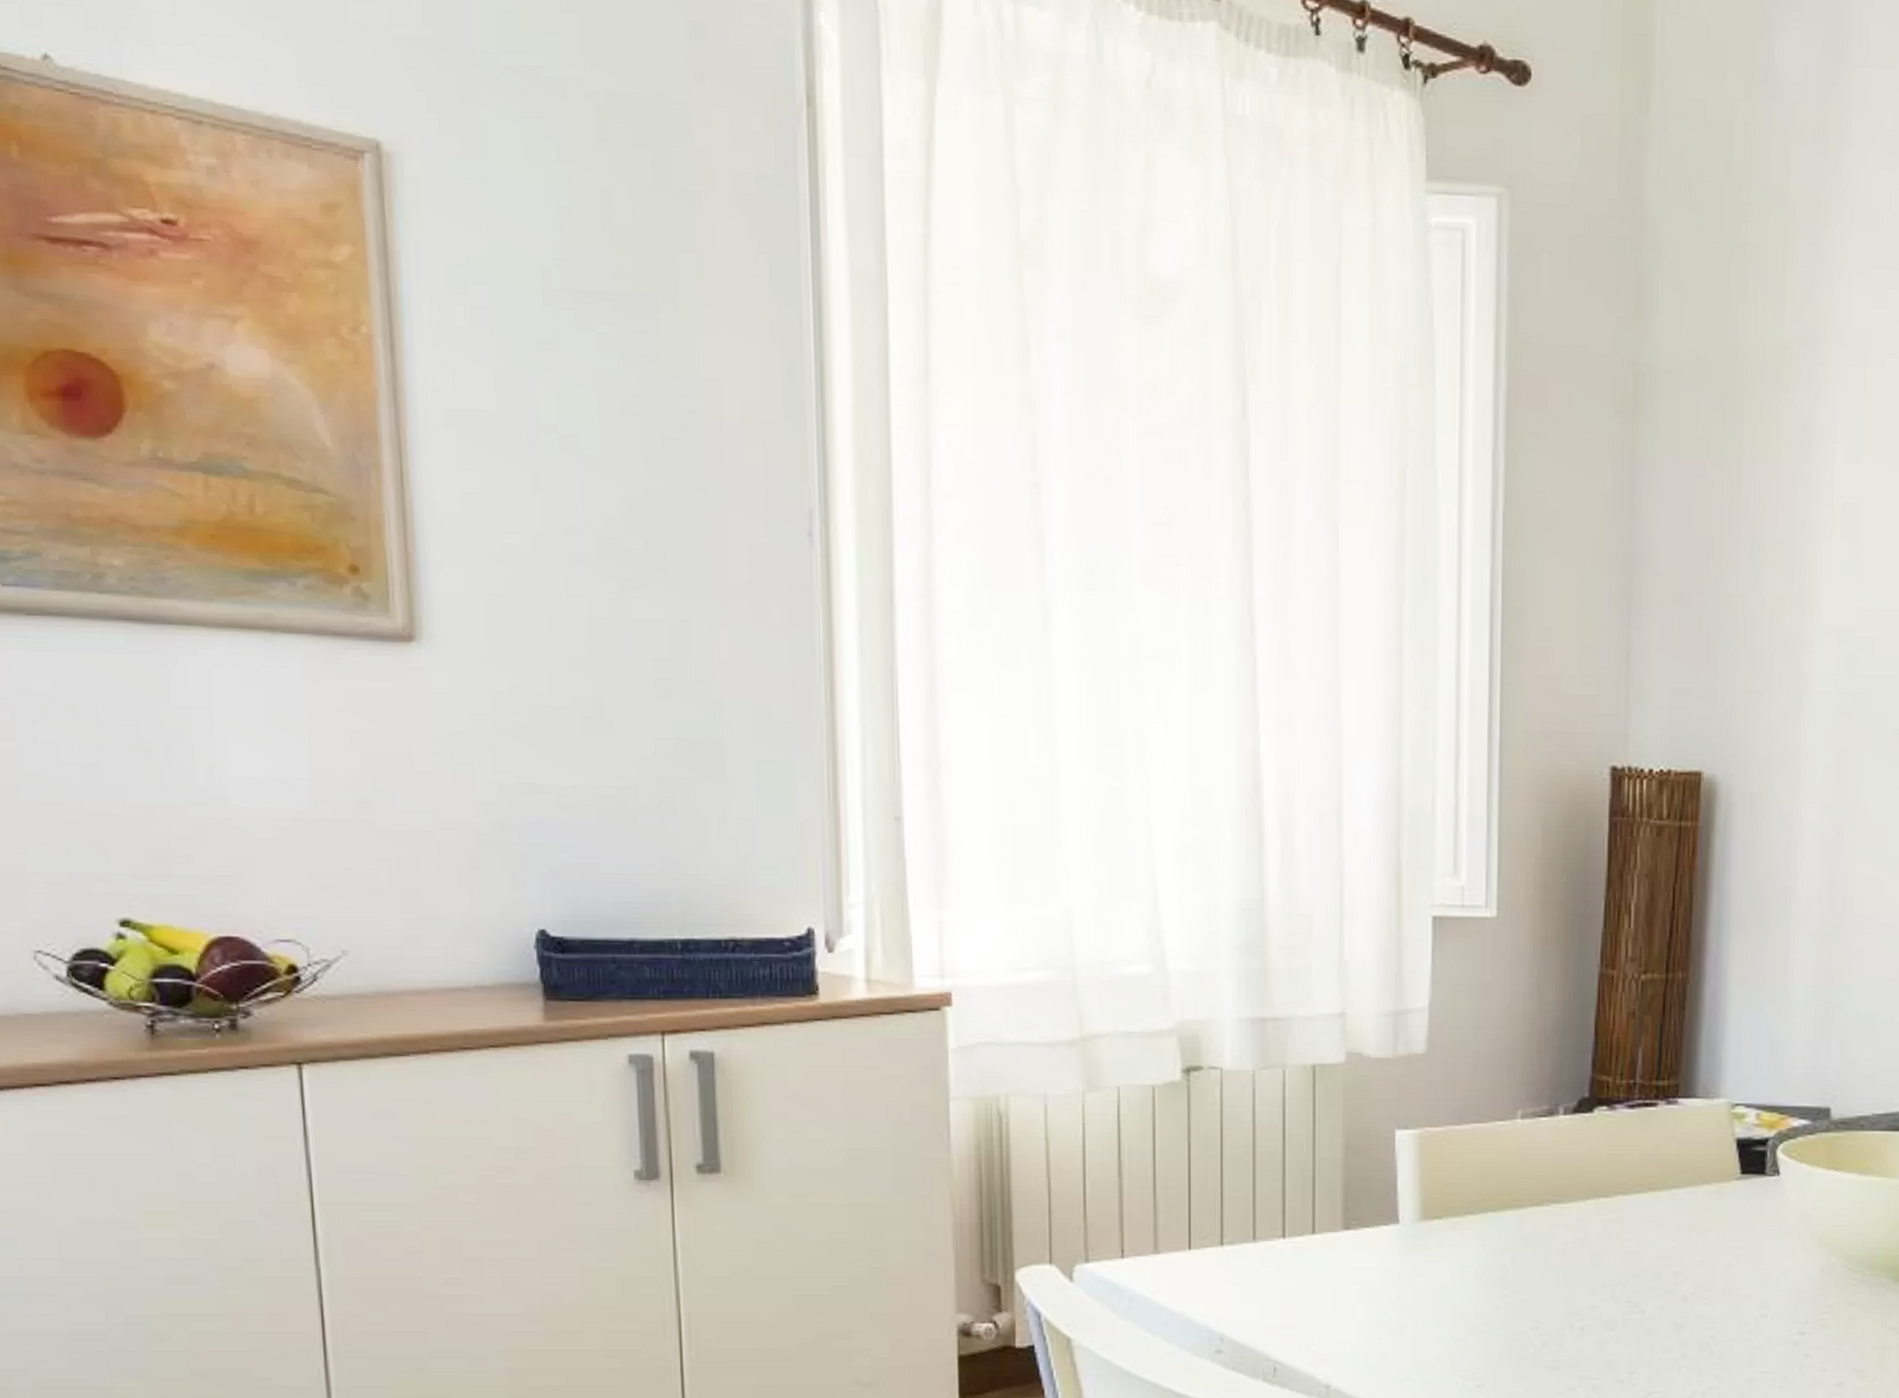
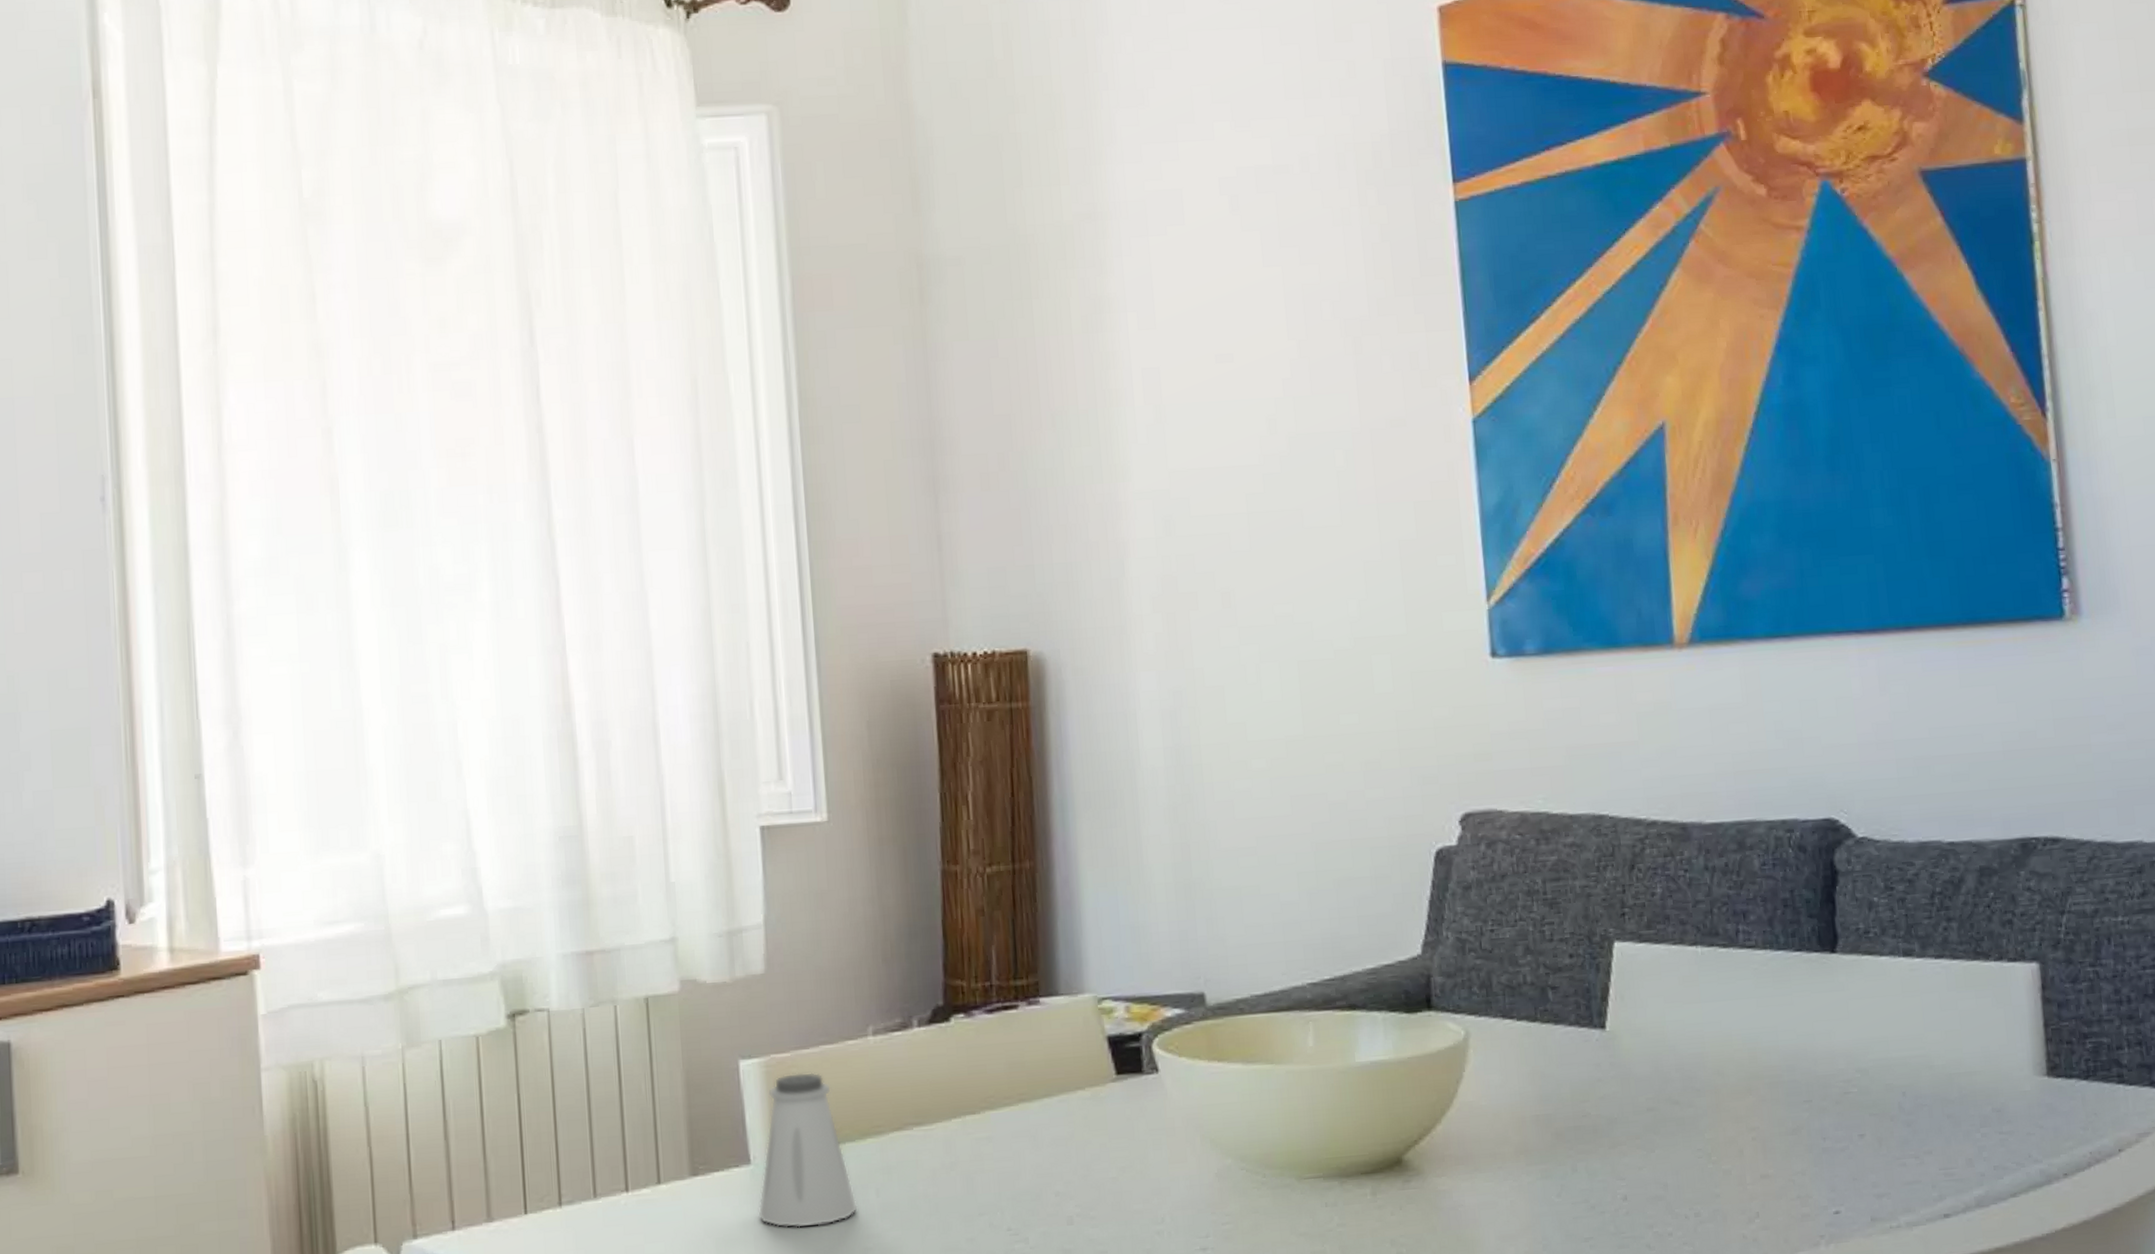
saltshaker: none [1402,1146,1493,1283] -> present [758,1072,858,1228]

